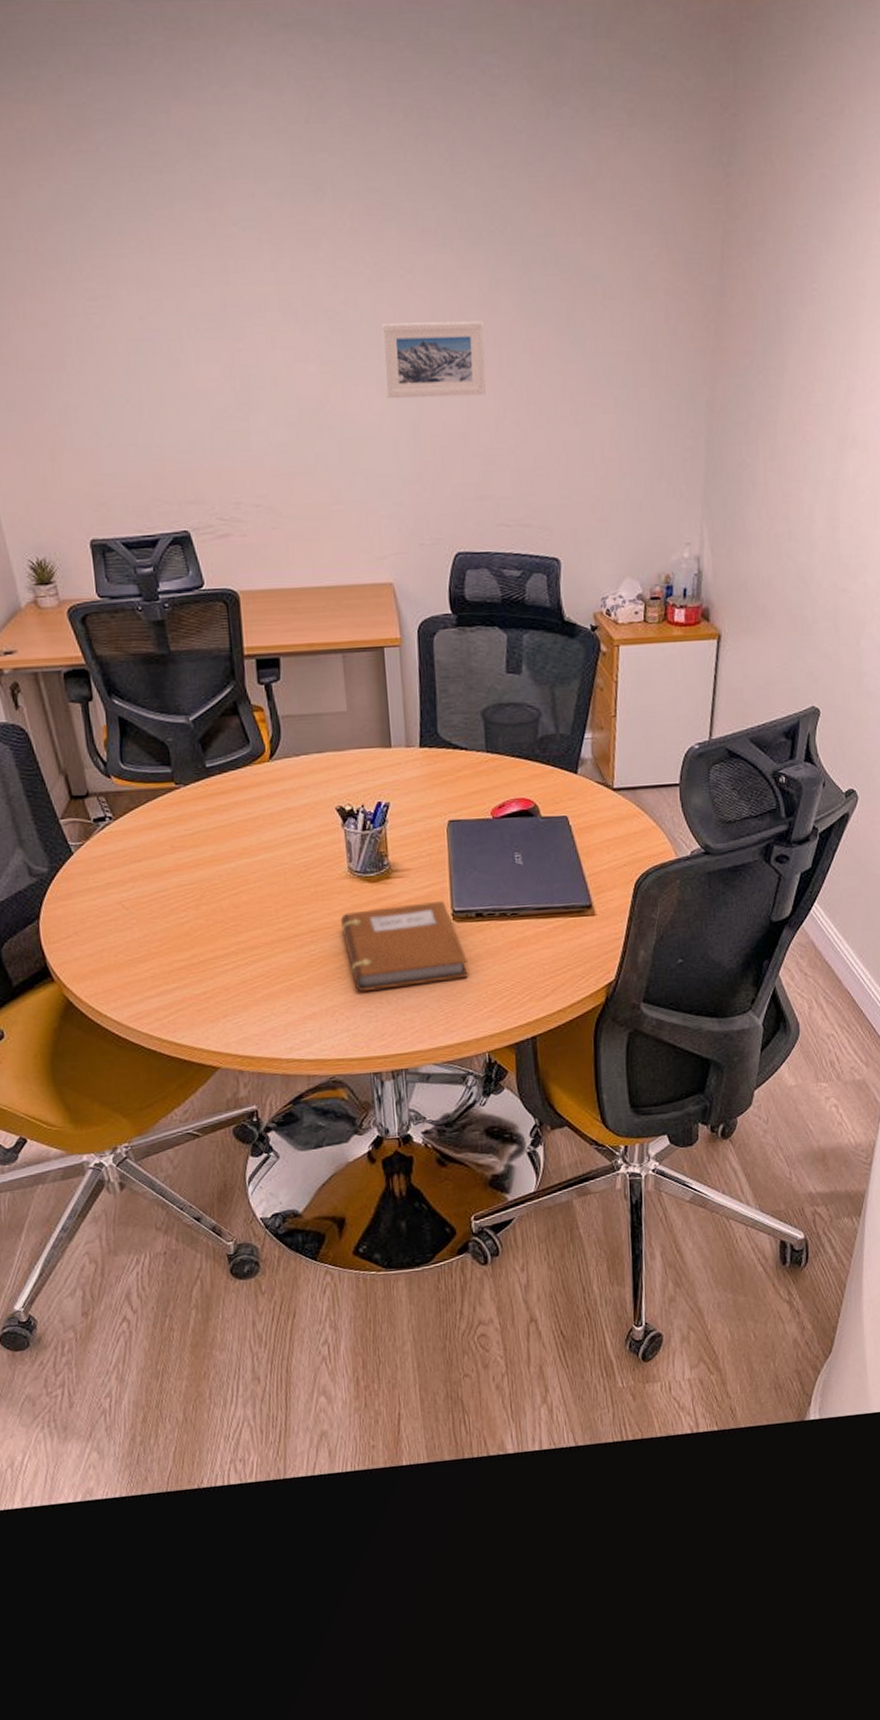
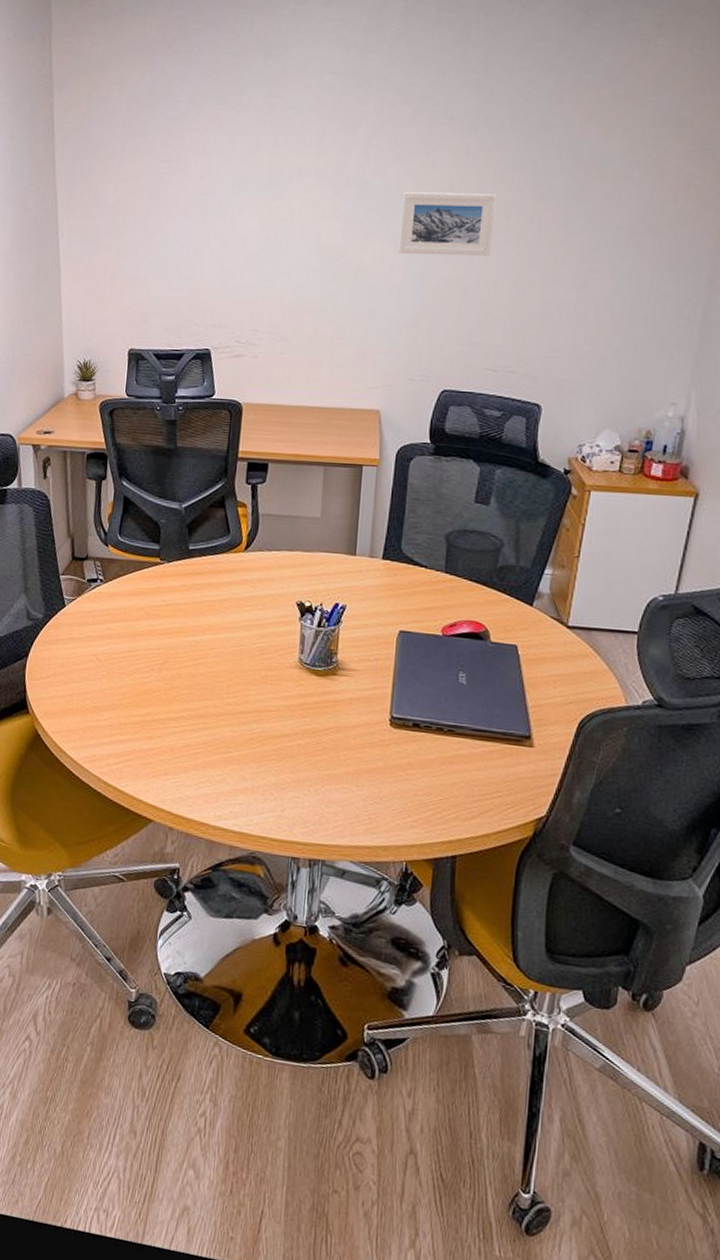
notebook: present [341,901,469,991] -> none [284,699,400,784]

